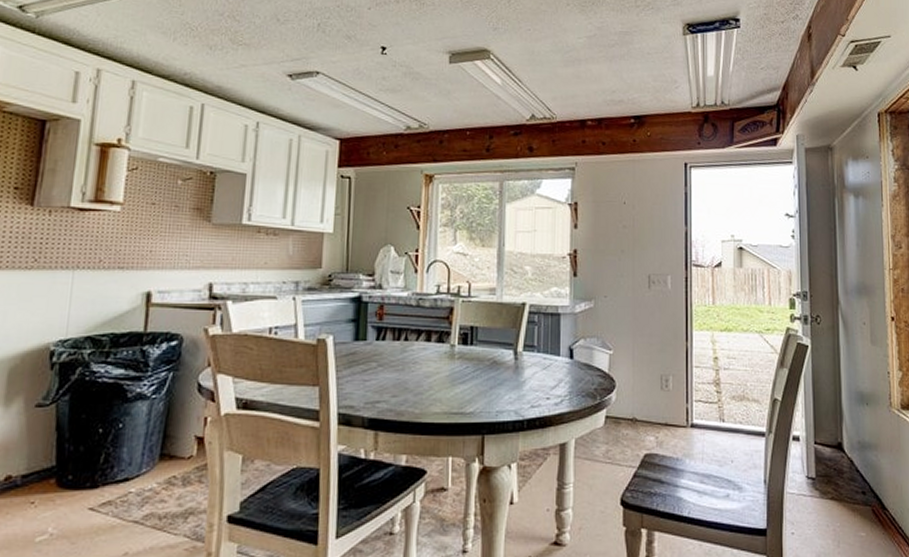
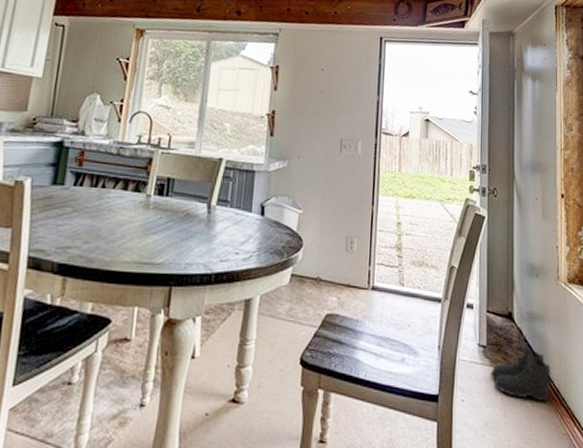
boots: none [820,475,887,532] -> present [490,345,552,402]

